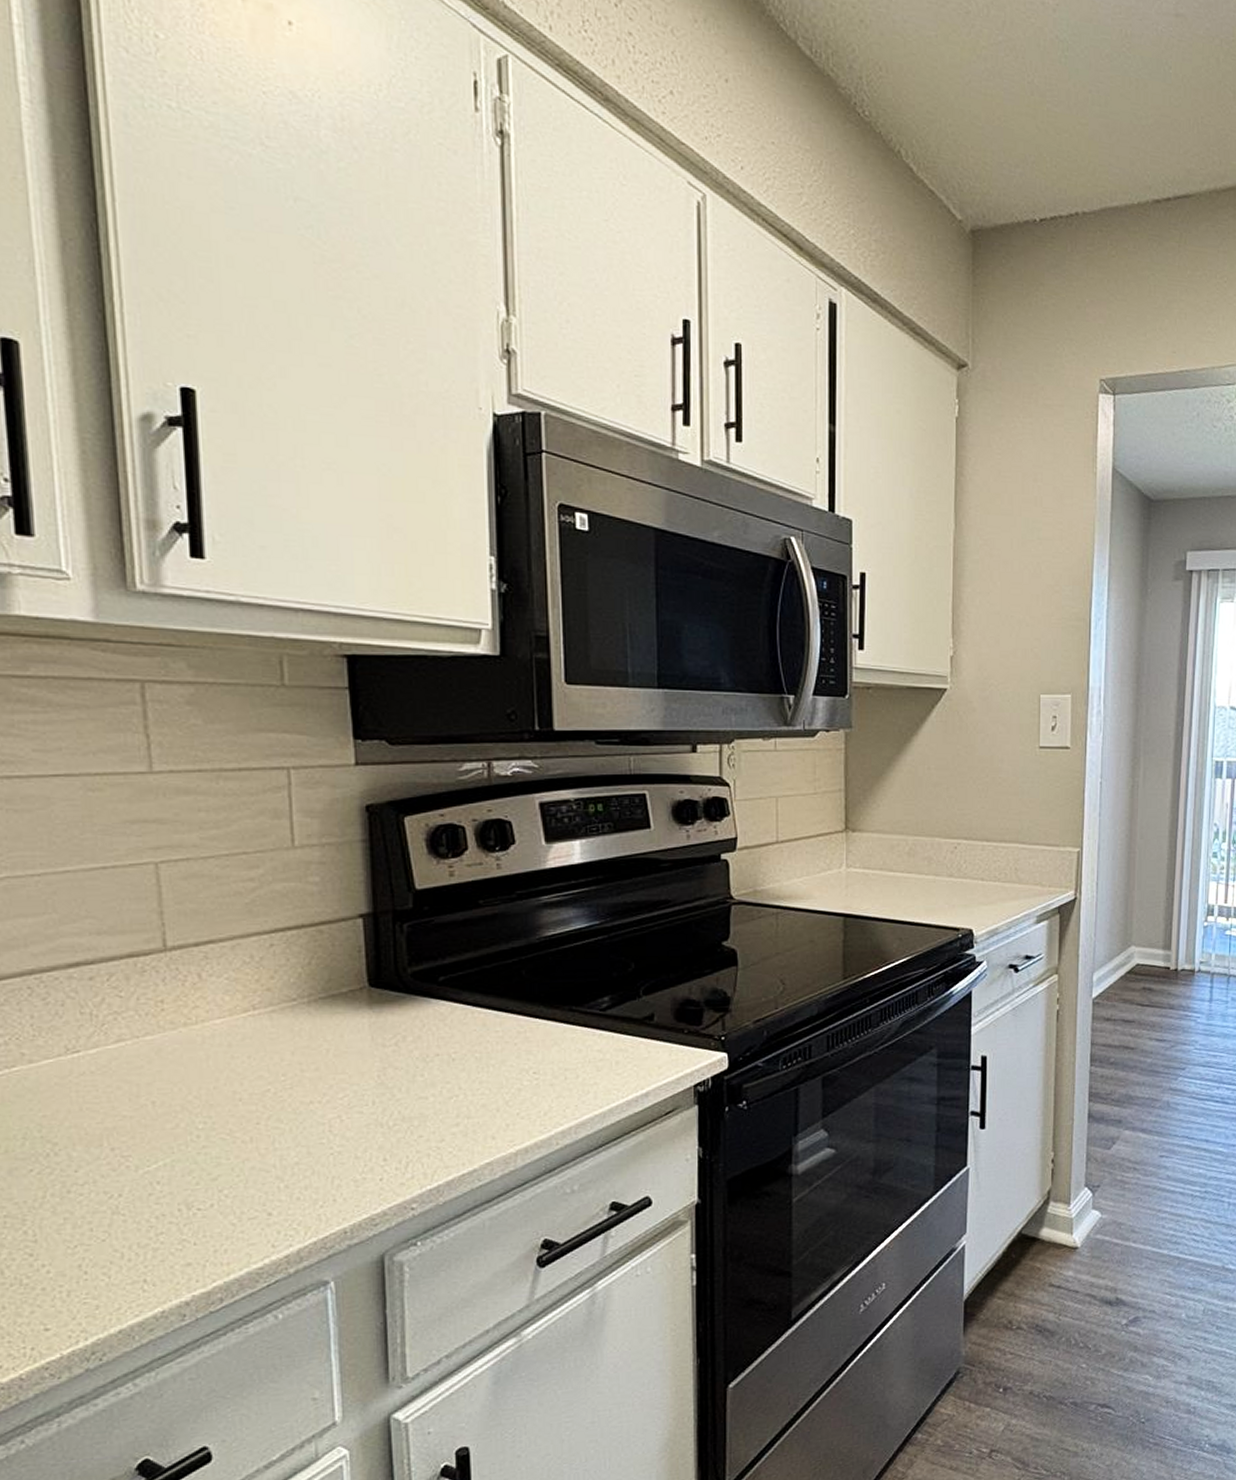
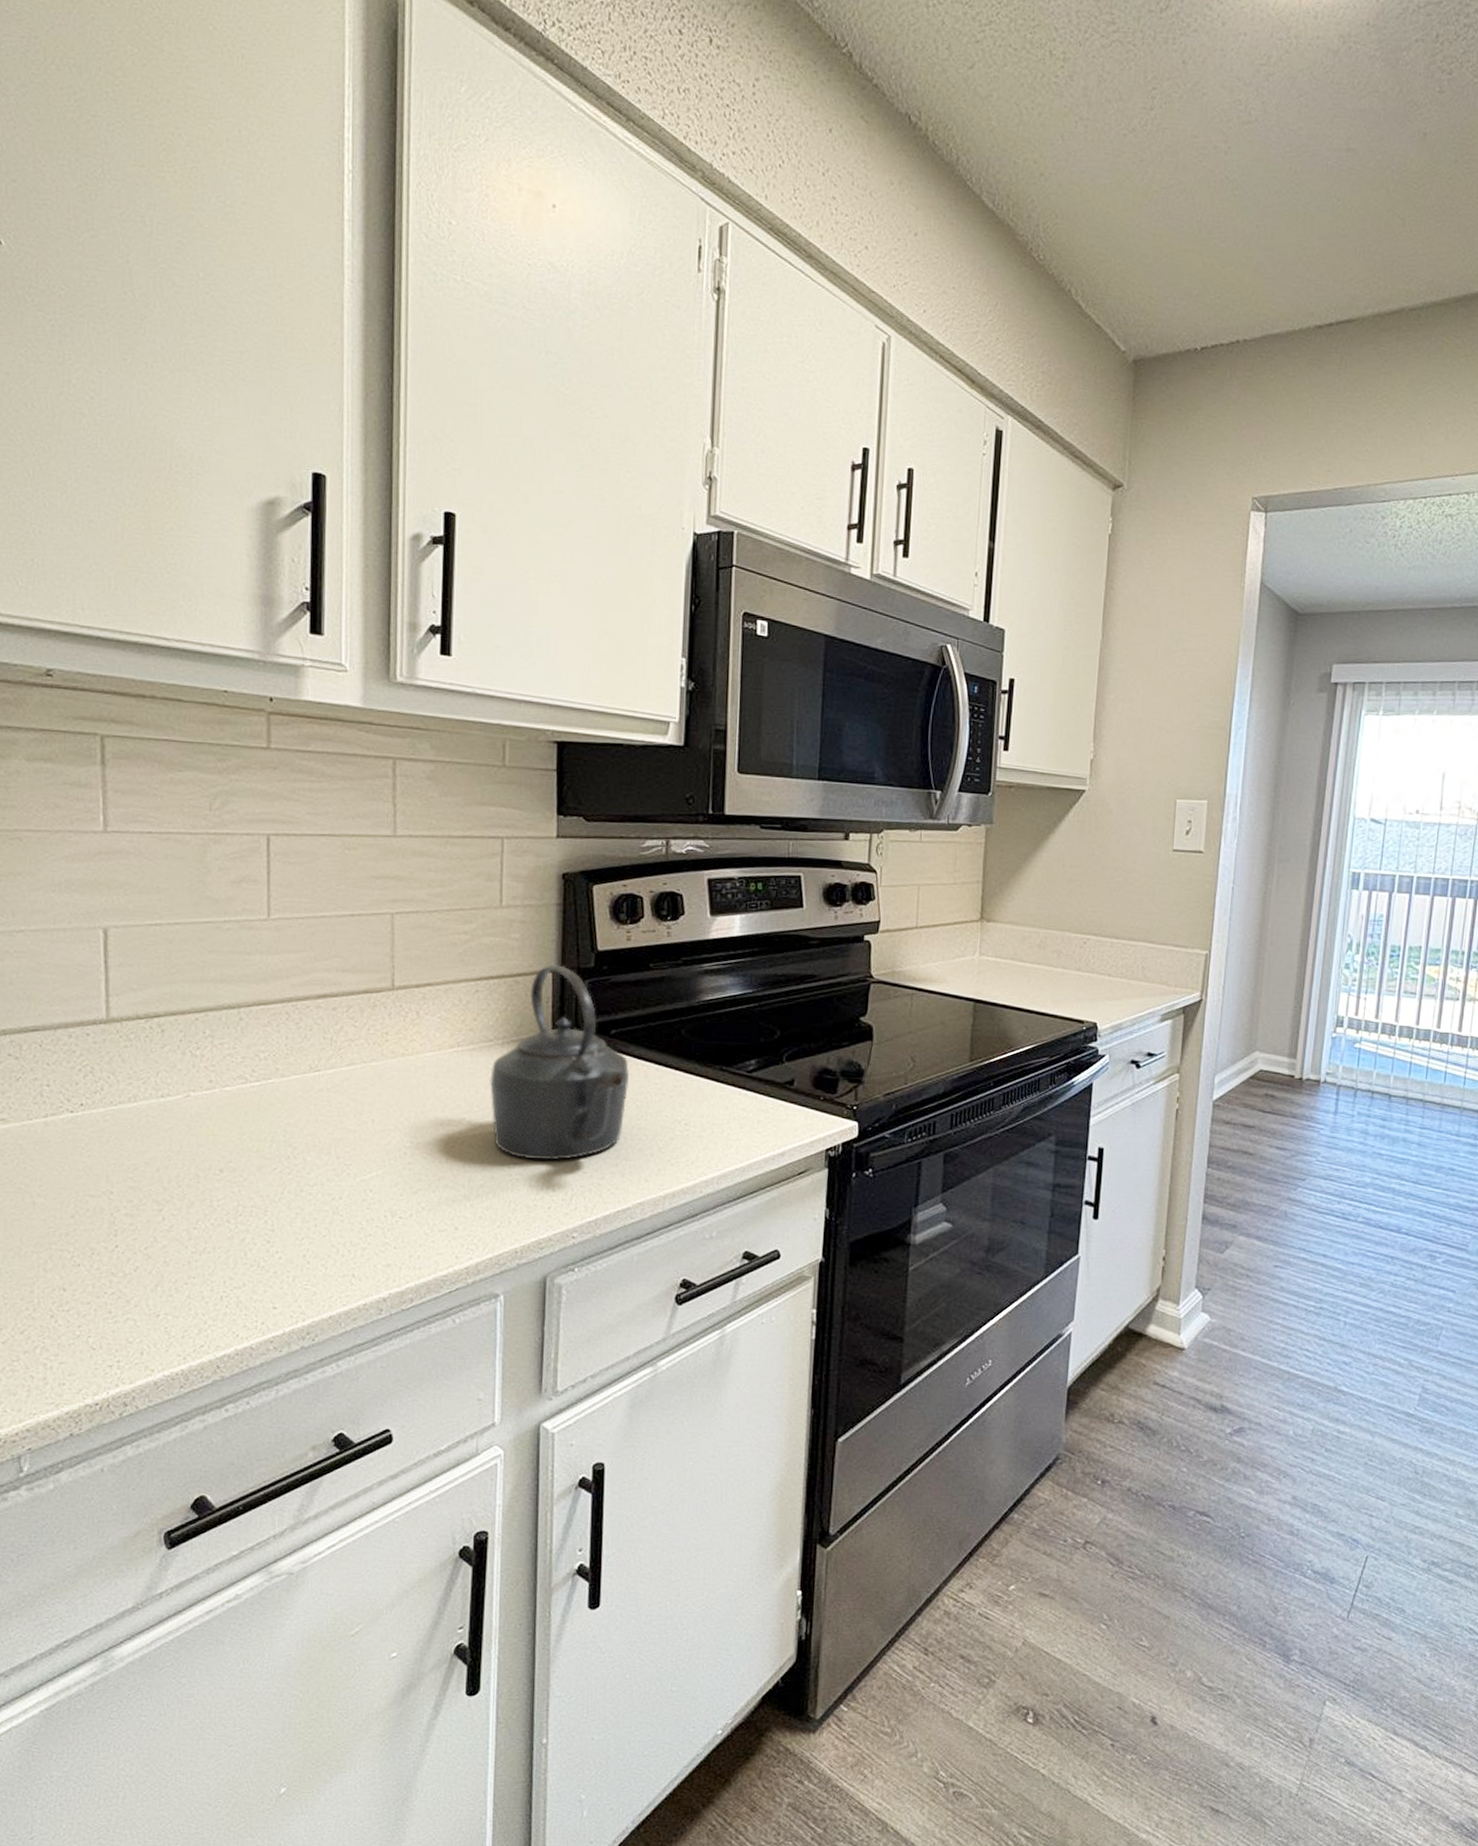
kettle: none [296,909,464,1128] -> present [490,965,629,1161]

